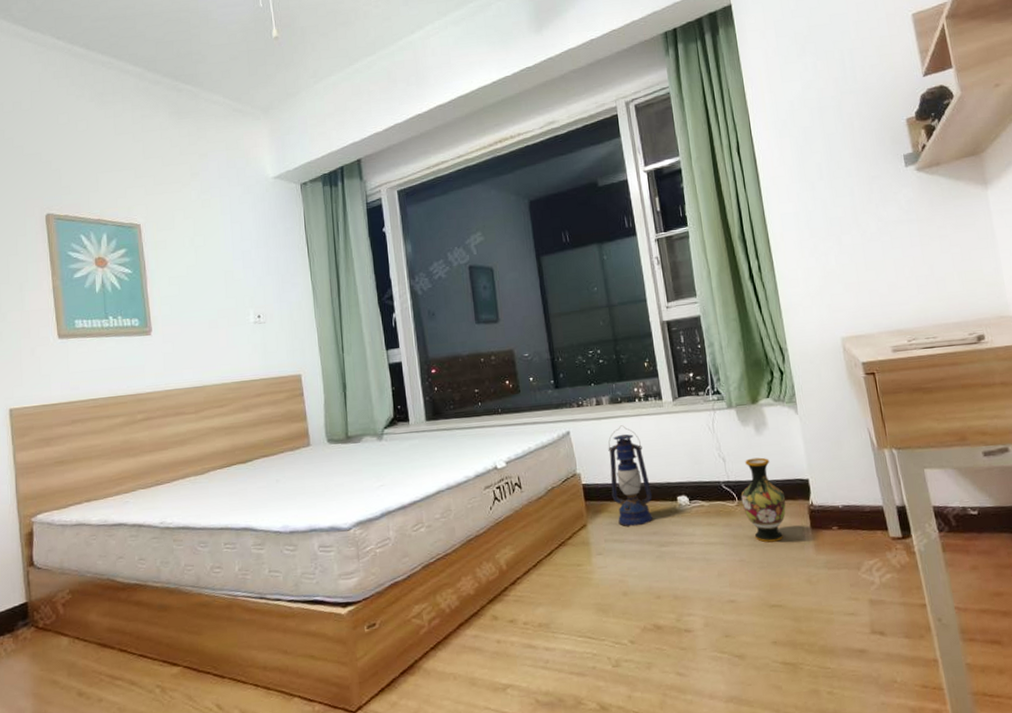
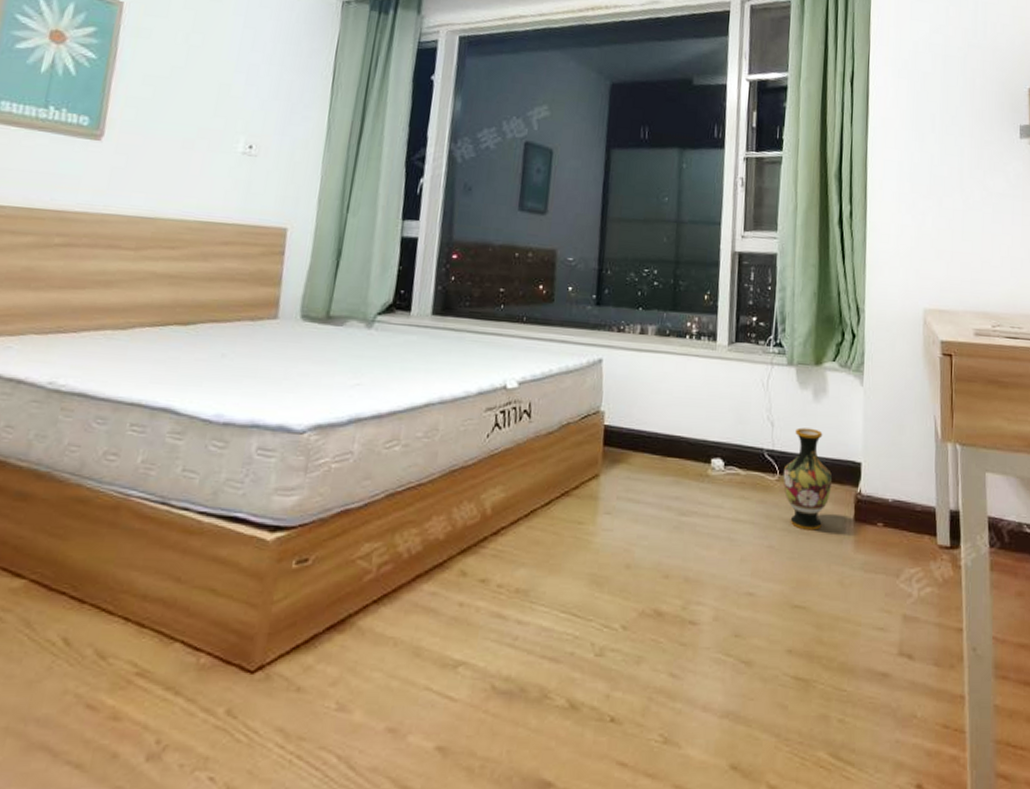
lantern: present [608,425,653,527] -> none [636,363,684,487]

